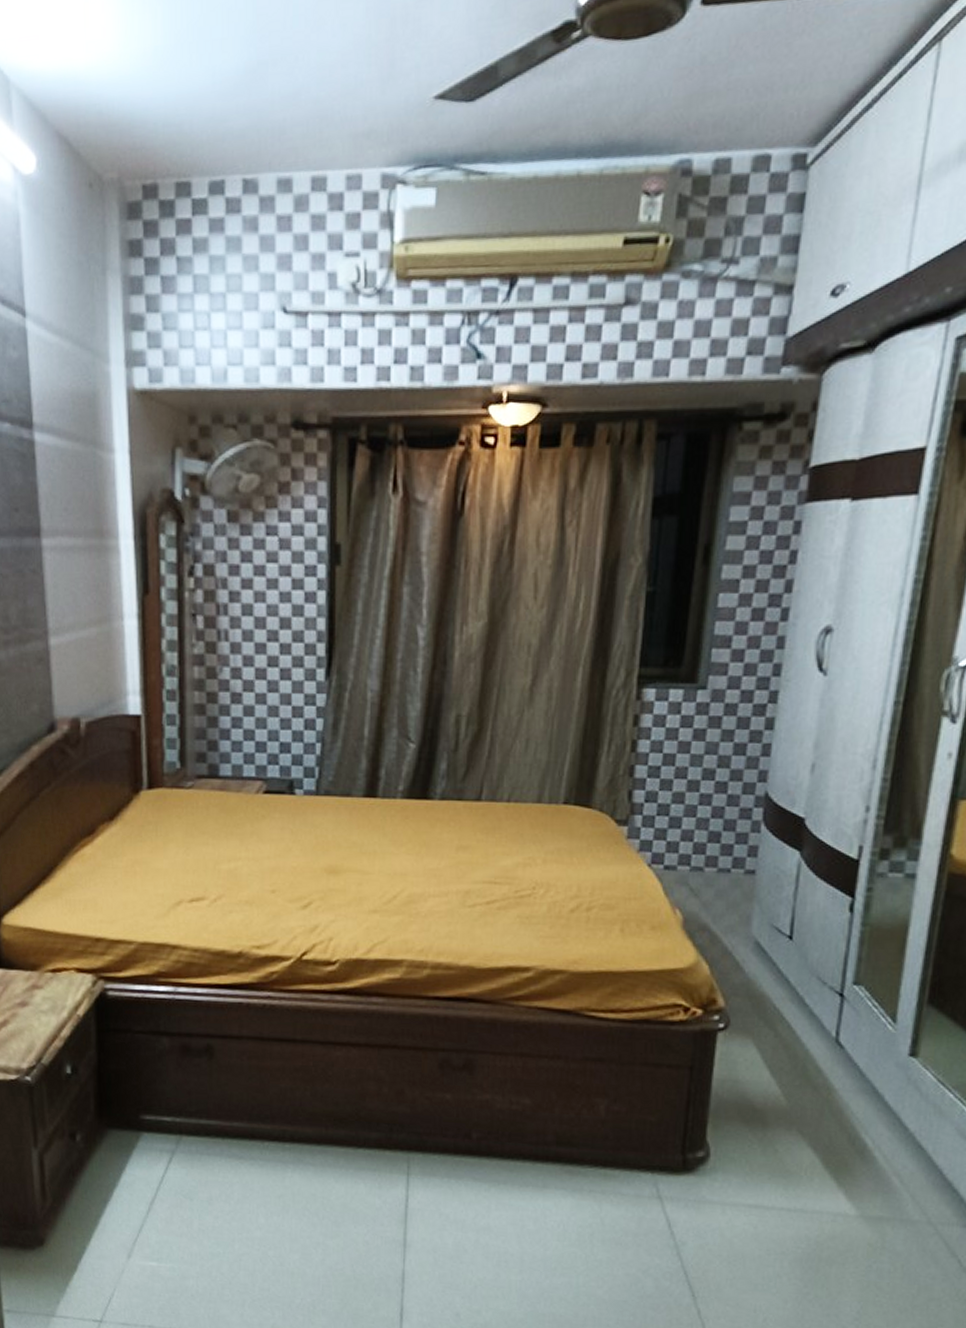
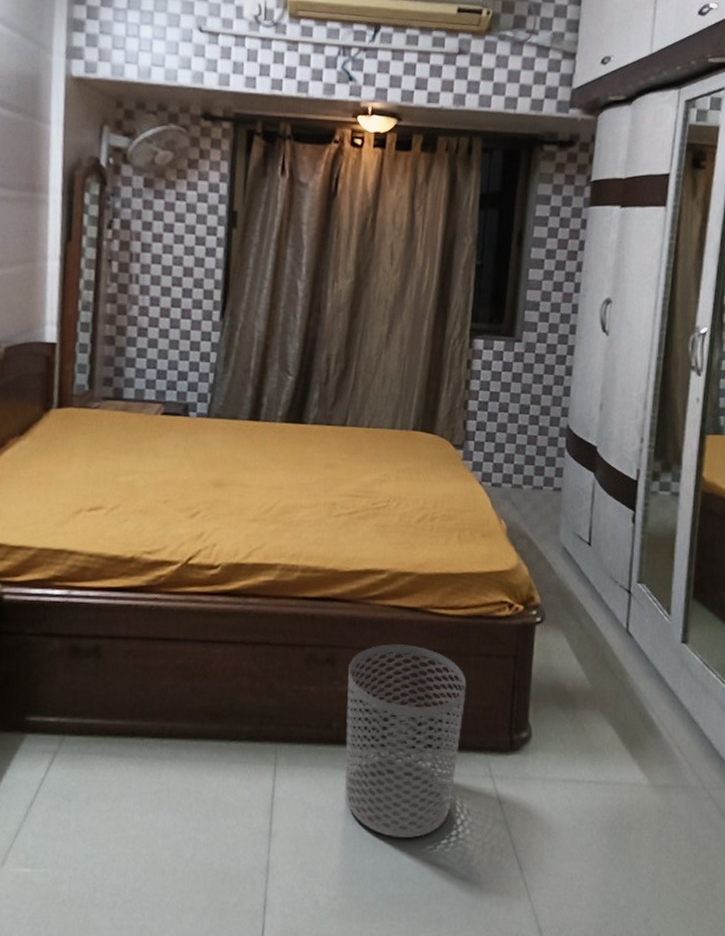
waste bin: none [486,1050,630,1257] -> present [344,644,467,838]

